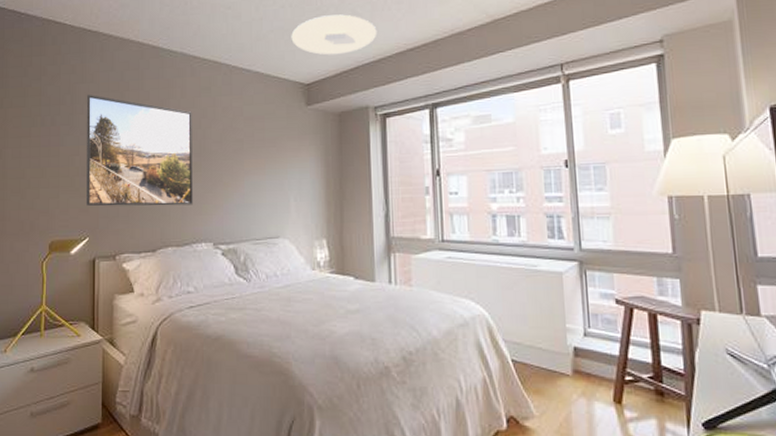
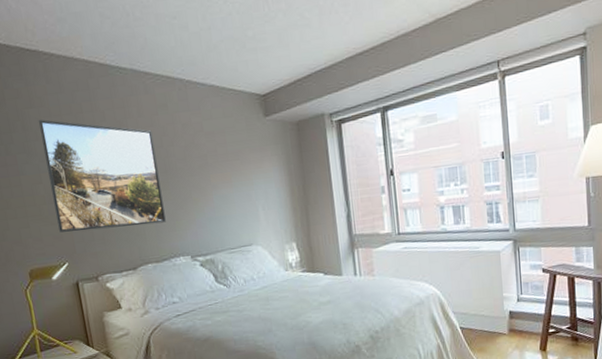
ceiling light: present [291,14,377,55] -> none [242,19,327,64]

